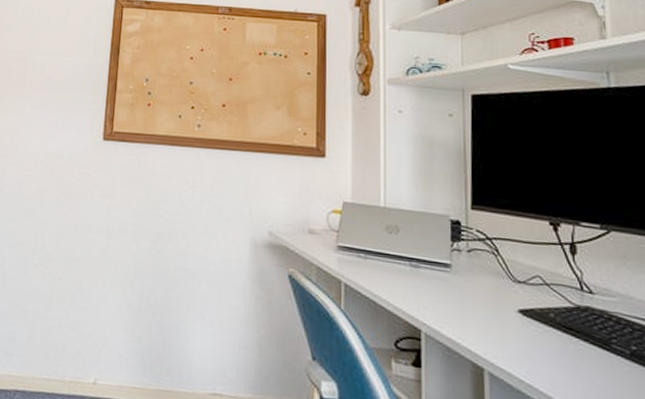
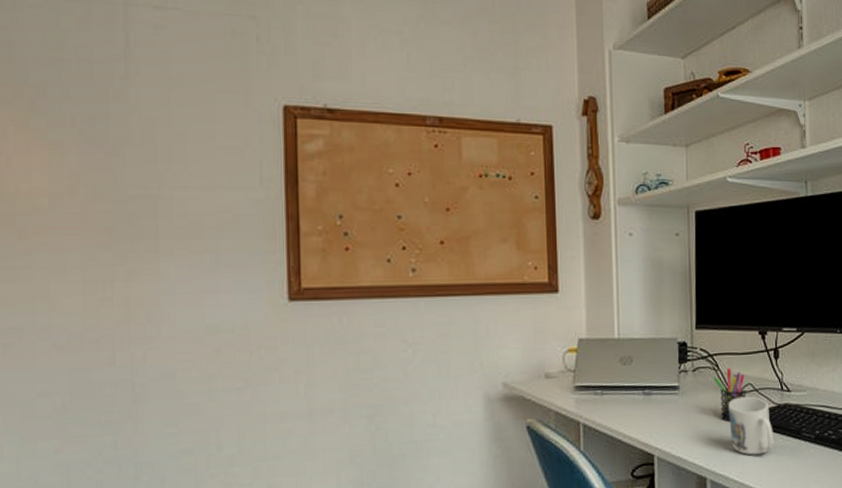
pen holder: none [493,255,535,312] -> present [714,368,747,421]
mug: none [511,288,572,358] -> present [728,396,774,456]

